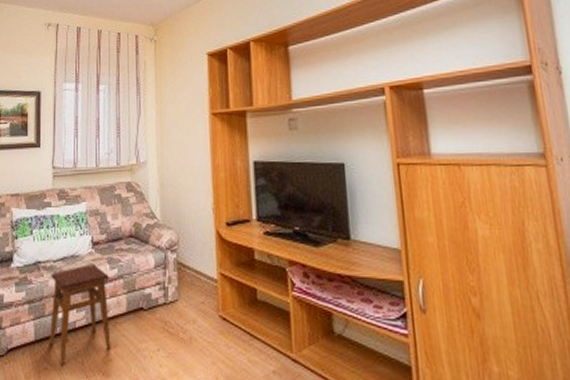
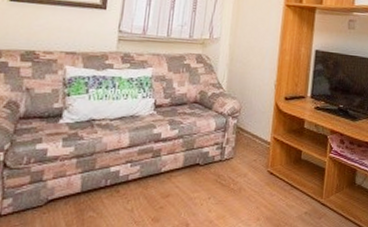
stool: present [49,264,111,365] -> none [97,125,169,213]

